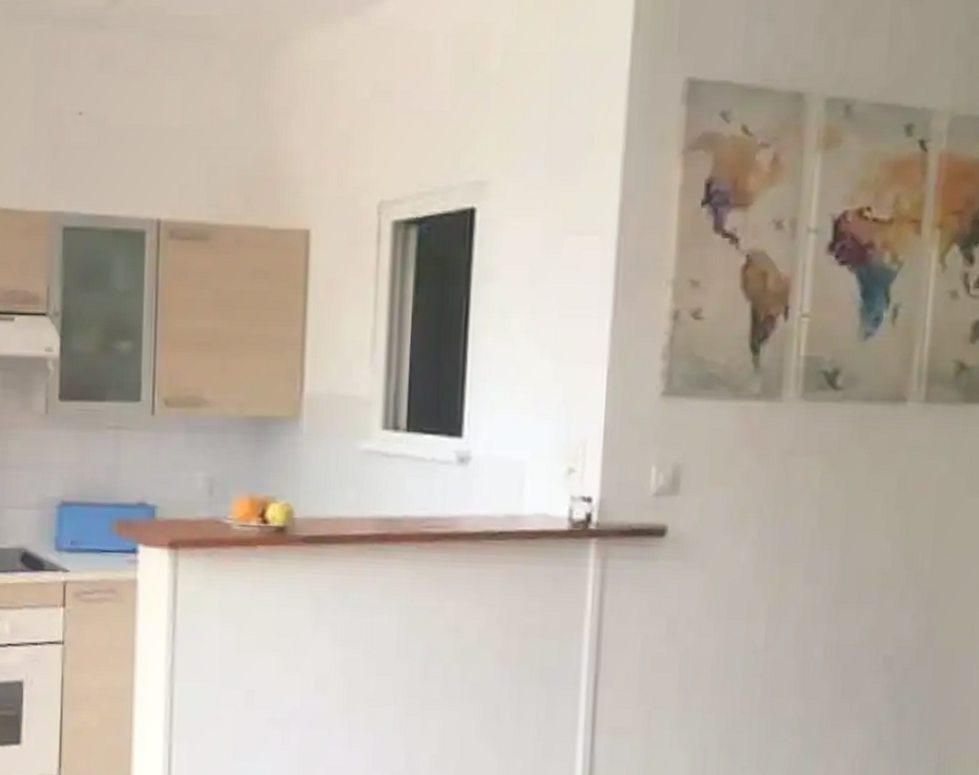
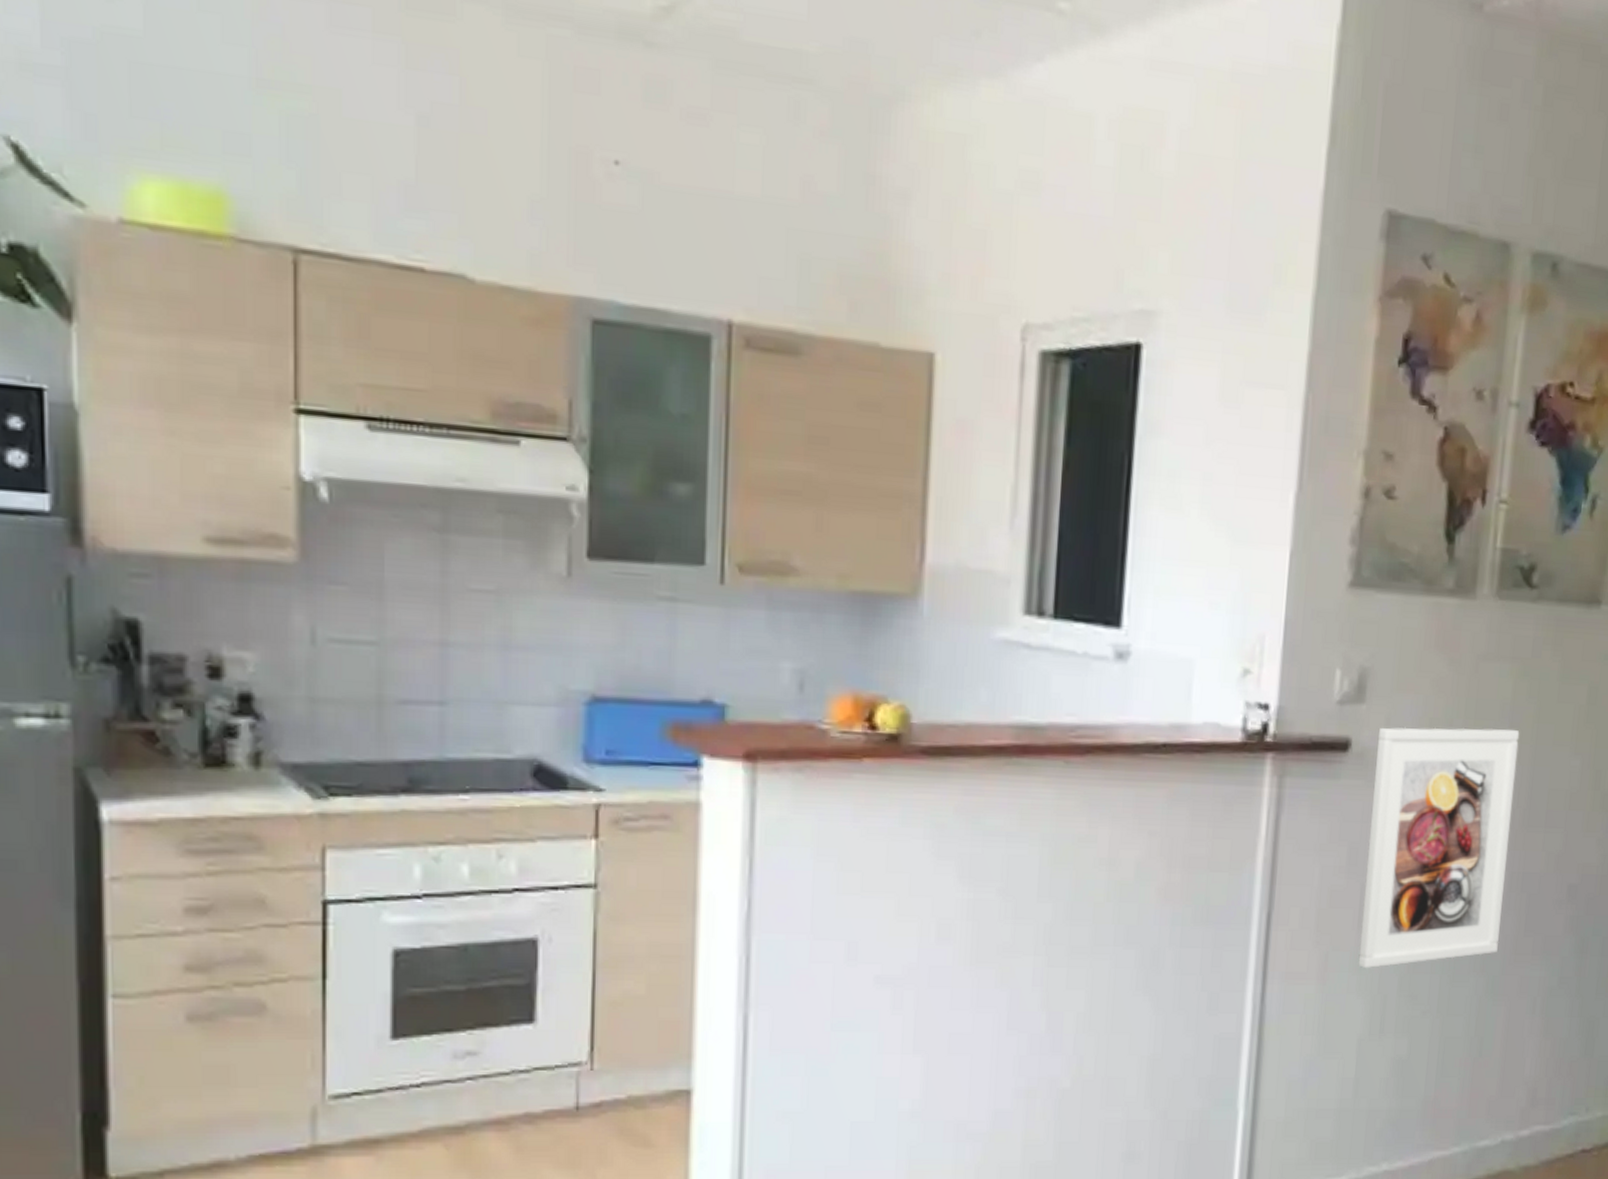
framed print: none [679,514,829,727] -> present [1358,727,1520,969]

